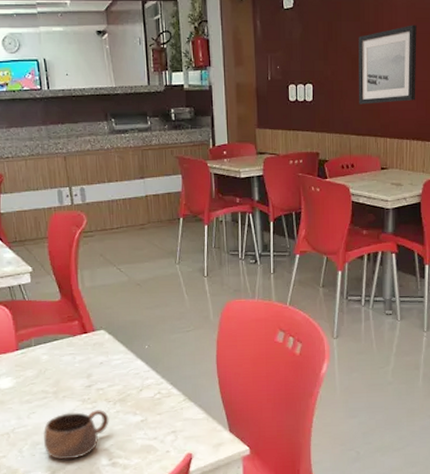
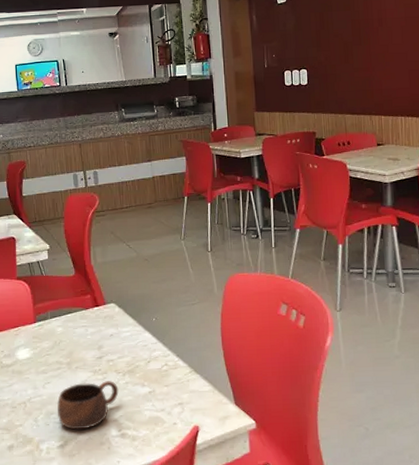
wall art: present [358,25,417,104] -> none [349,10,408,86]

